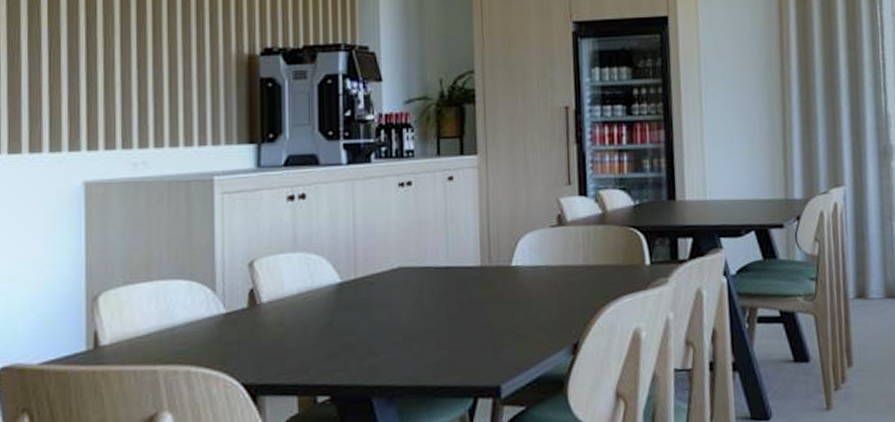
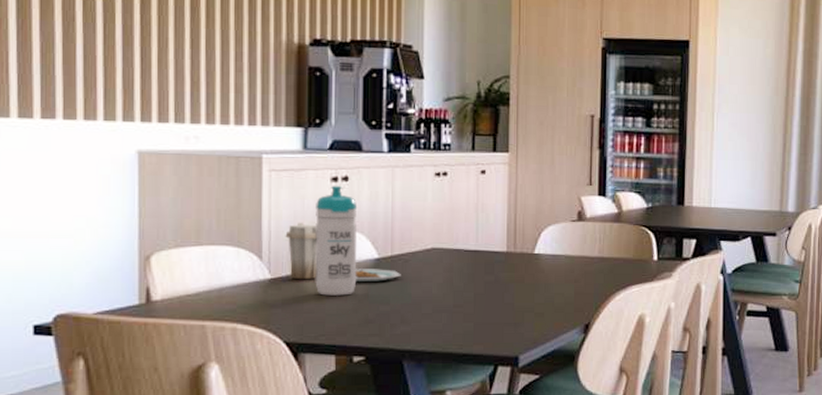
plate: none [240,247,366,313] -> present [285,222,401,282]
water bottle: none [272,204,318,329] -> present [315,185,358,296]

